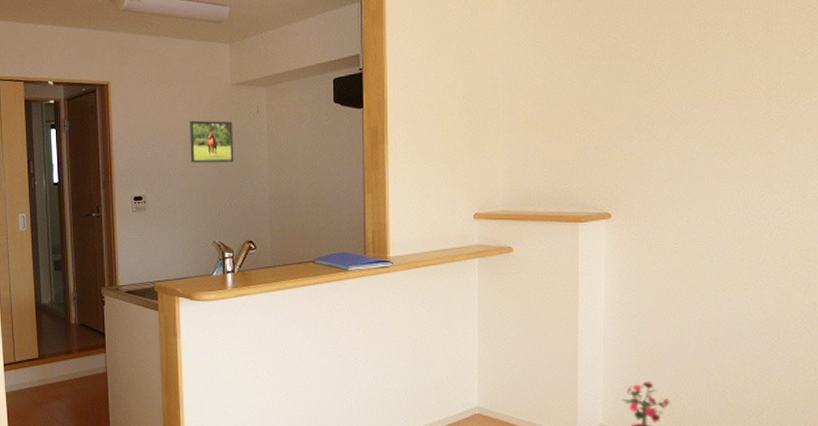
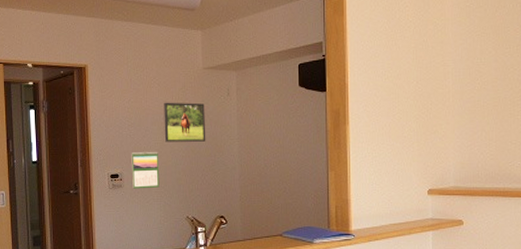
calendar: none [155,172,185,212] -> present [131,151,160,189]

